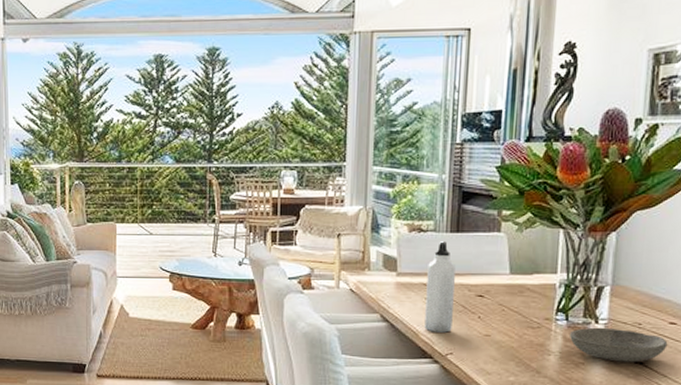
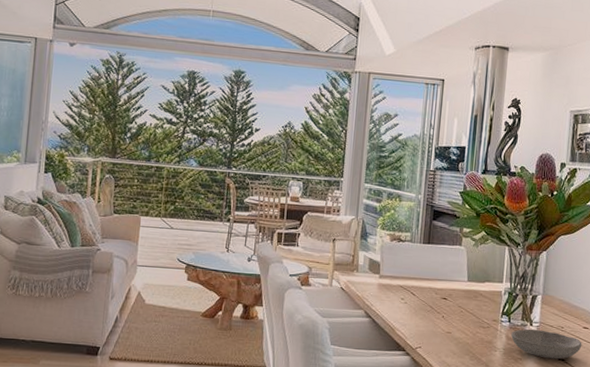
water bottle: present [424,241,456,333] -> none [400,250,426,329]

